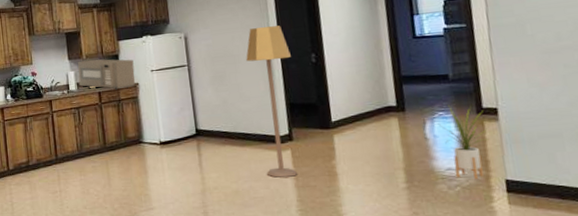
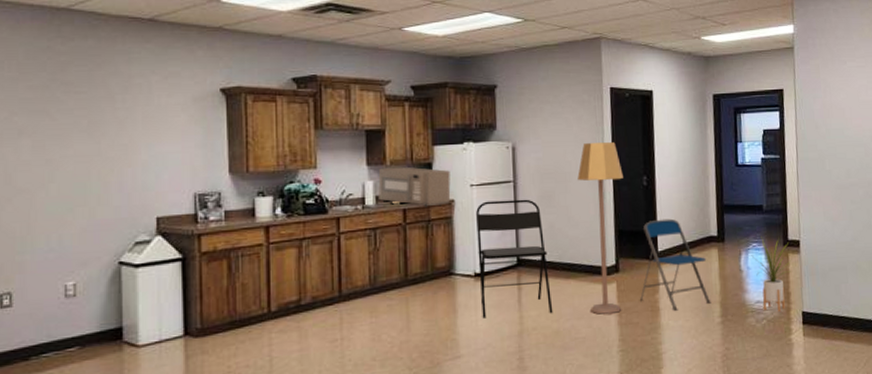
folding chair: none [157,79,232,179] -> present [476,199,553,319]
folding chair: none [315,91,394,176] -> present [640,218,711,311]

